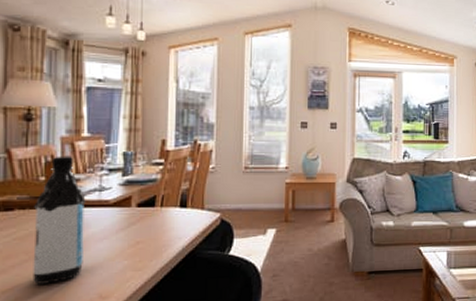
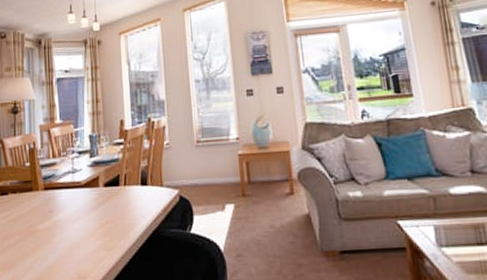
water bottle: present [33,156,86,284] -> none [23,142,63,264]

